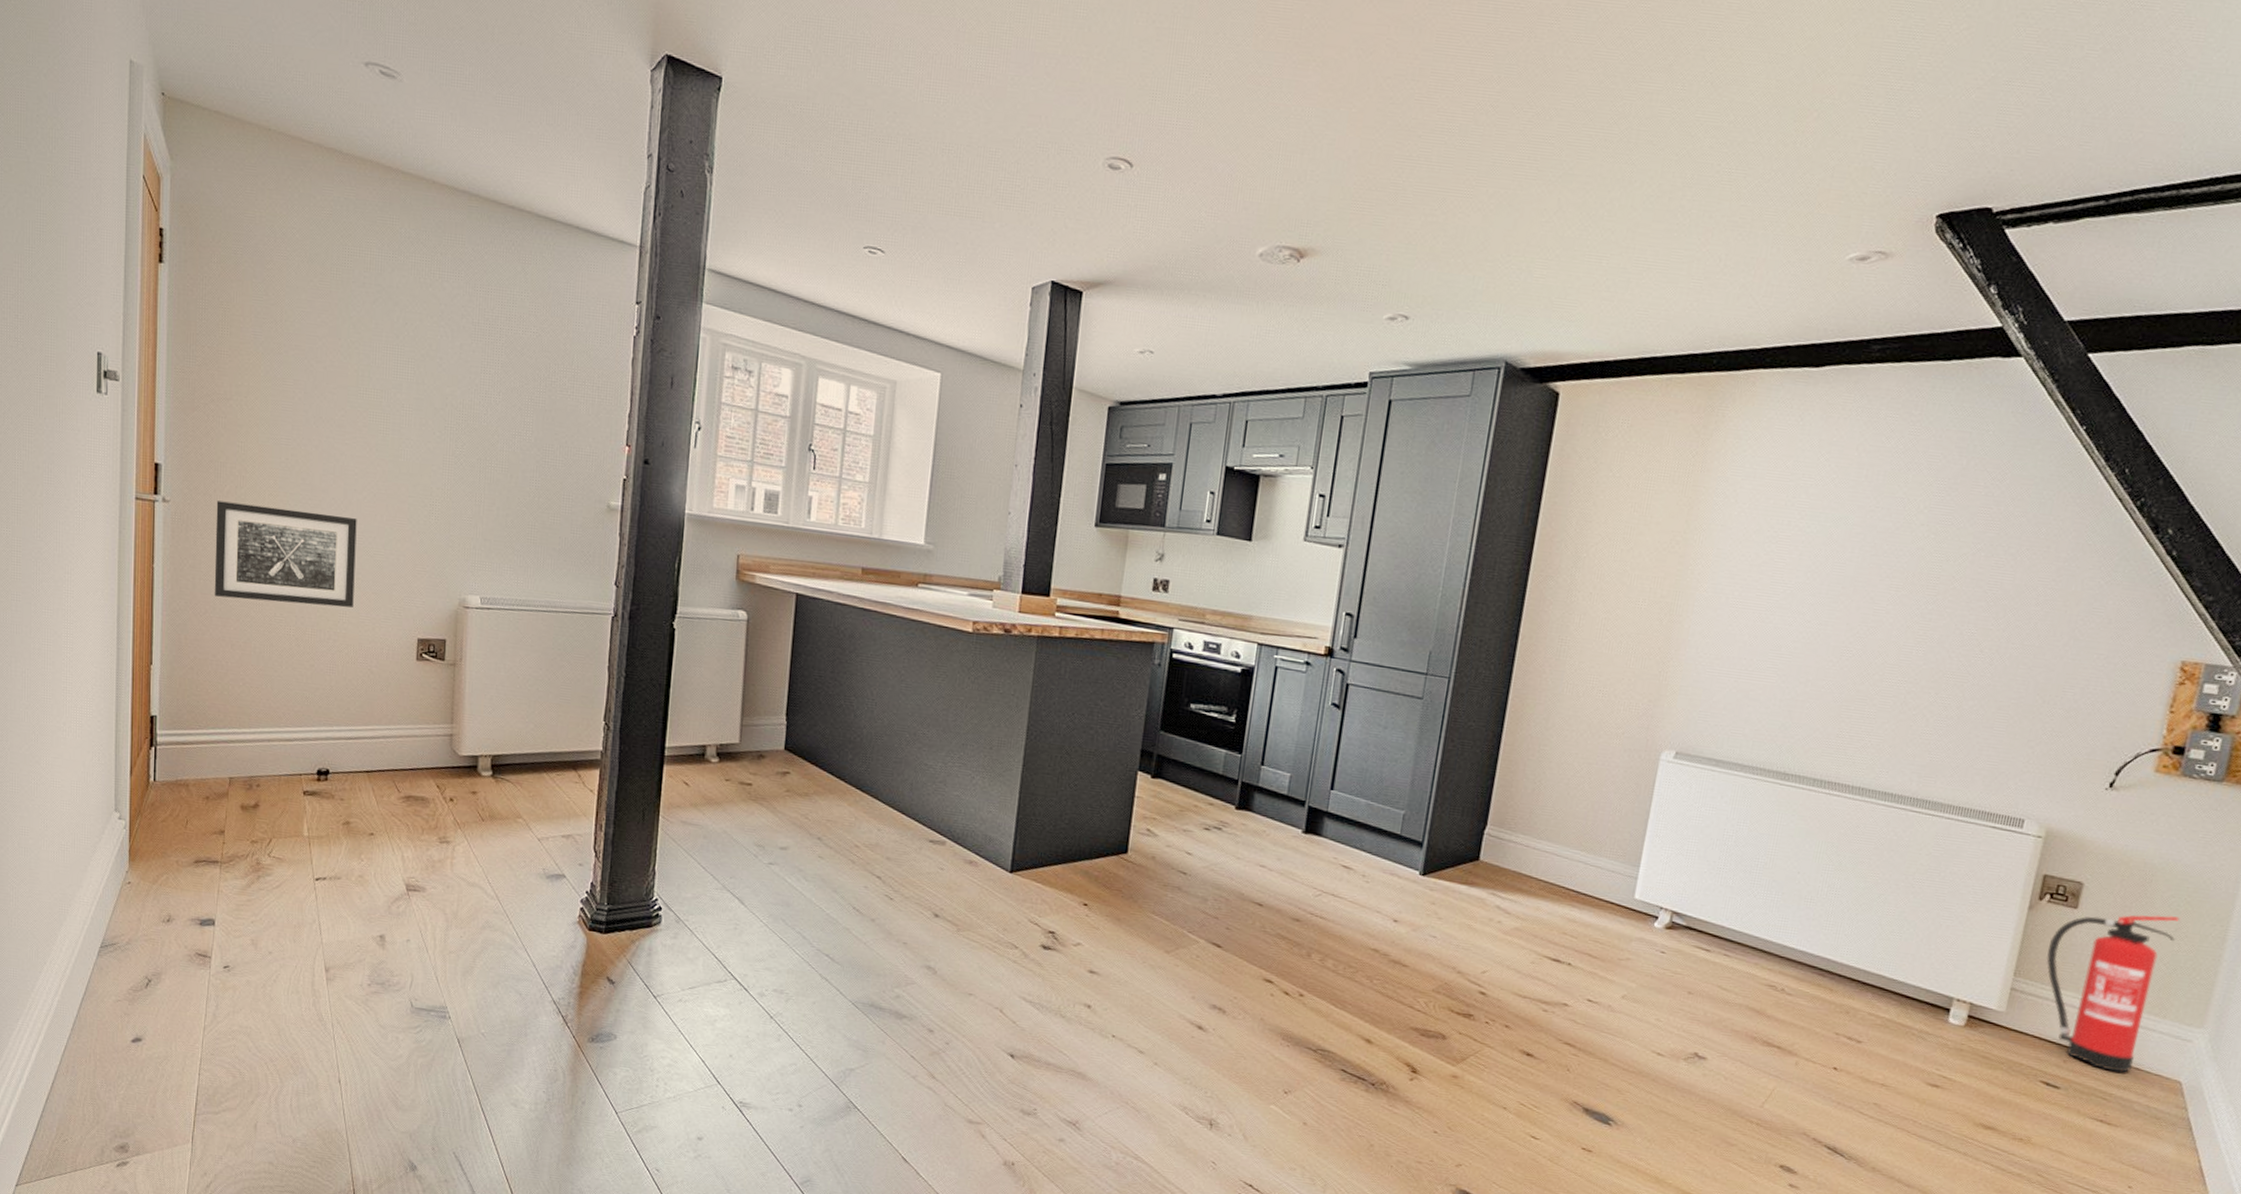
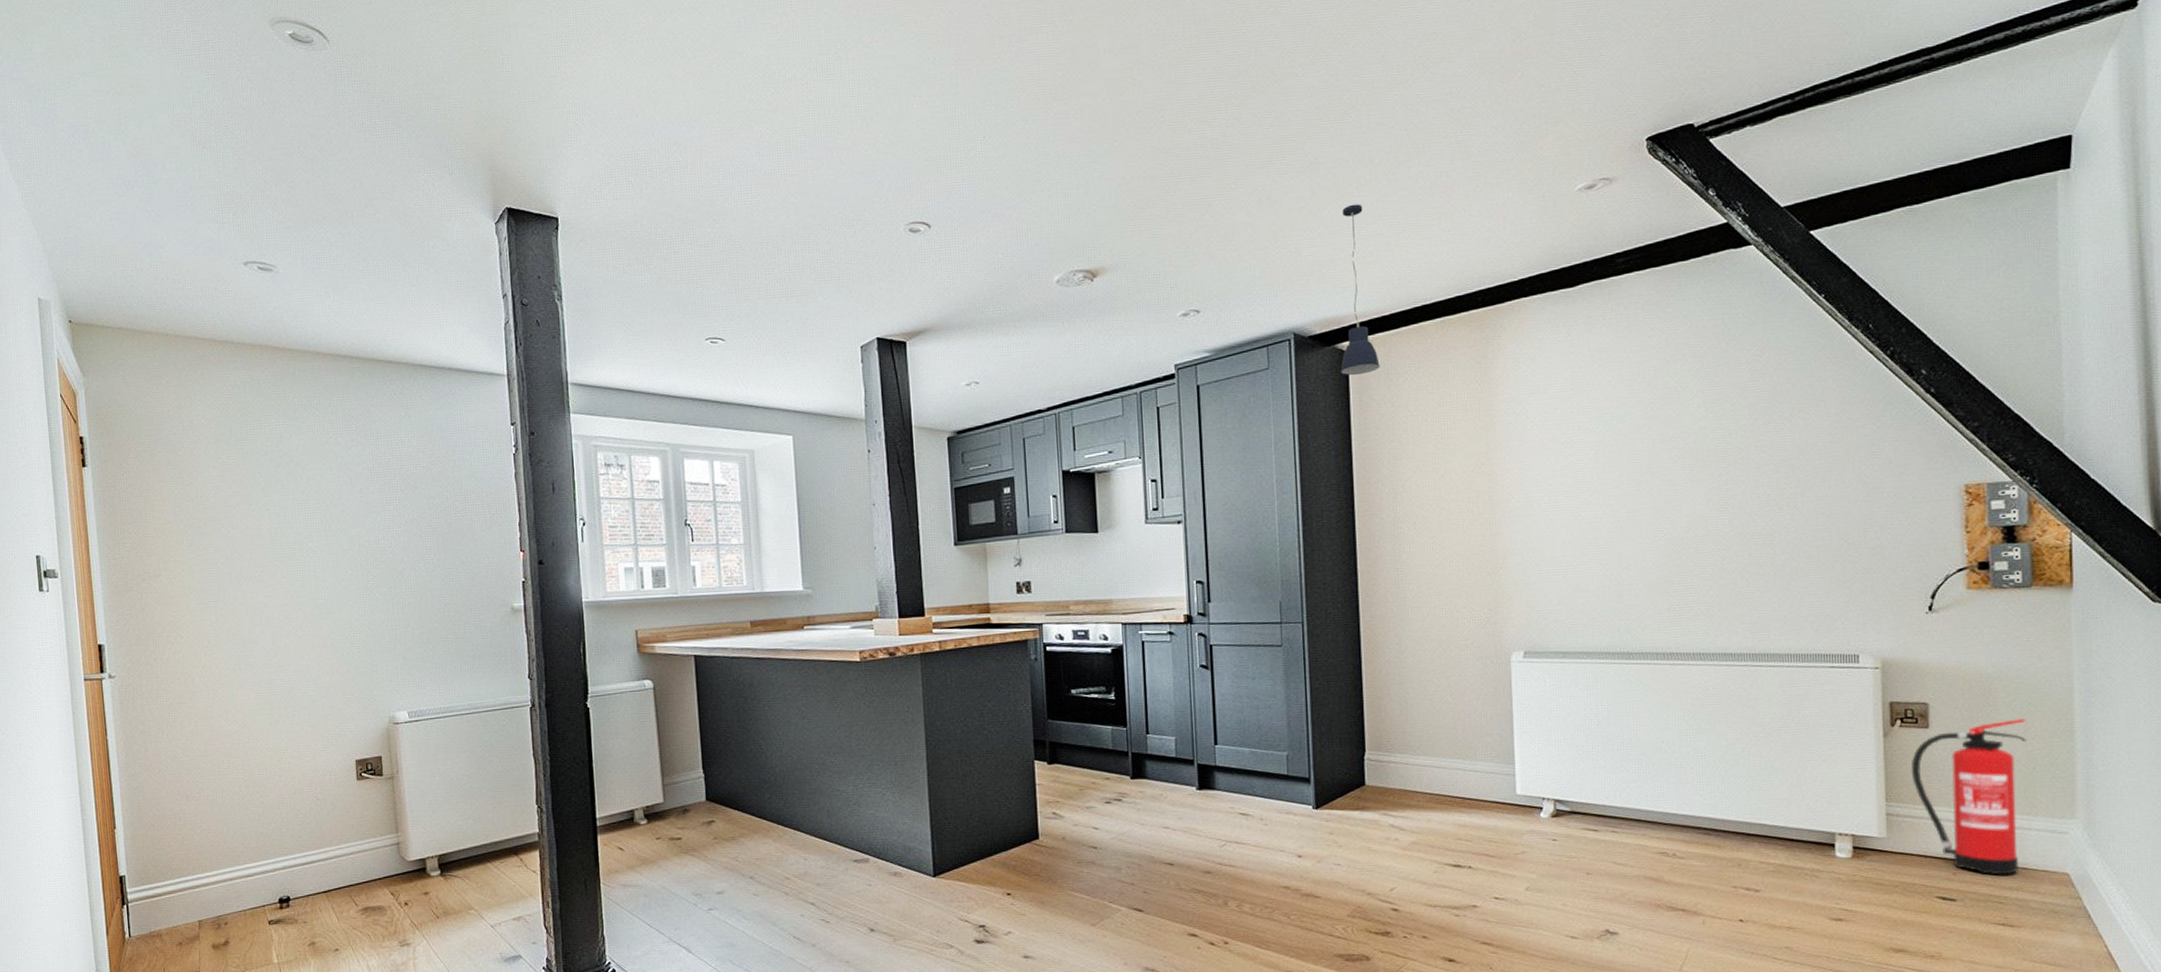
wall art: present [214,500,357,608] -> none [157,661,293,755]
pendant light: none [1546,228,1611,421] -> present [1340,204,1380,376]

